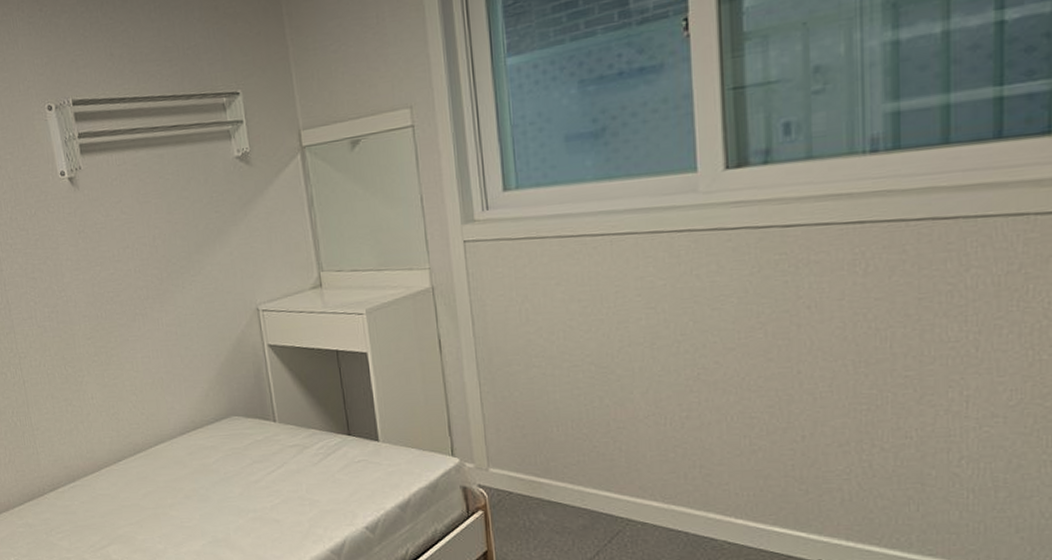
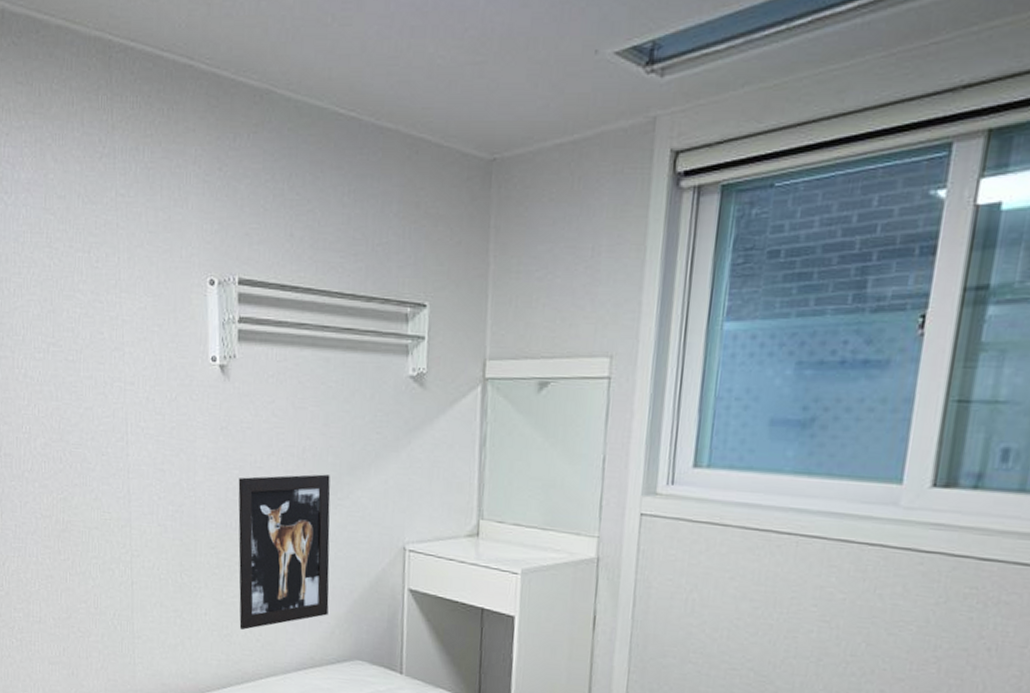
wall art: none [101,256,201,406] -> present [238,474,331,630]

